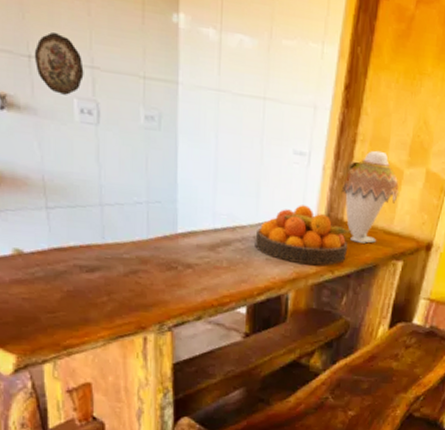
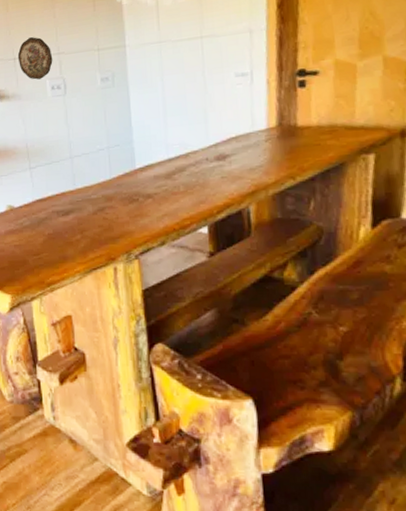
fruit bowl: present [255,205,352,265] -> none [208,119,309,176]
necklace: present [341,150,399,244] -> none [290,51,355,145]

